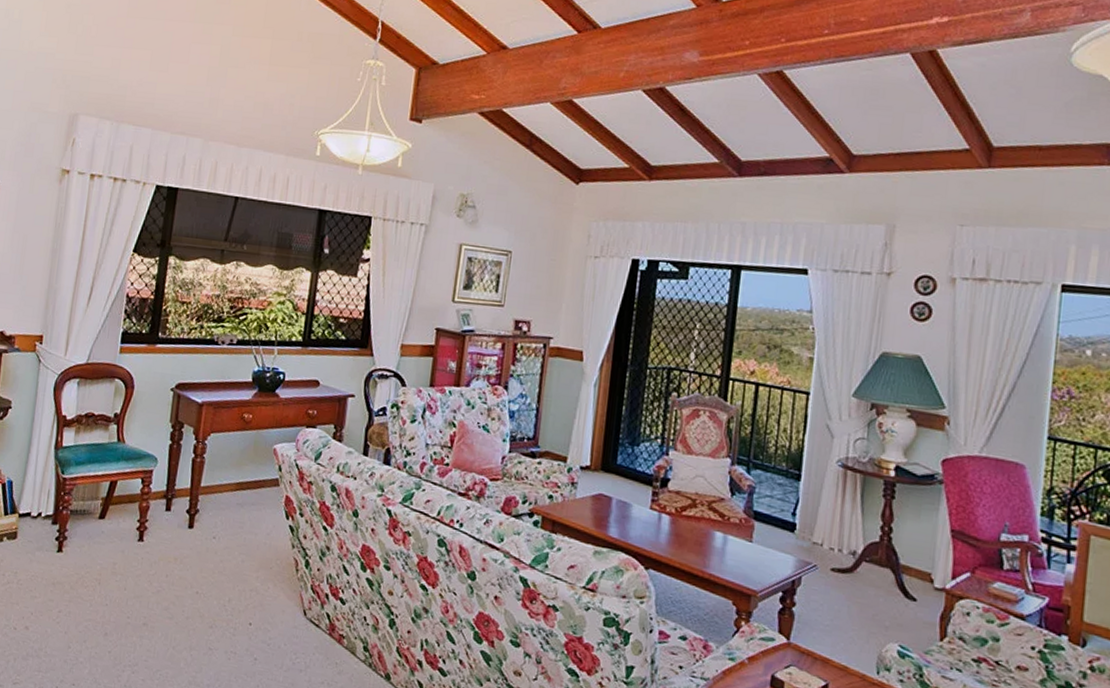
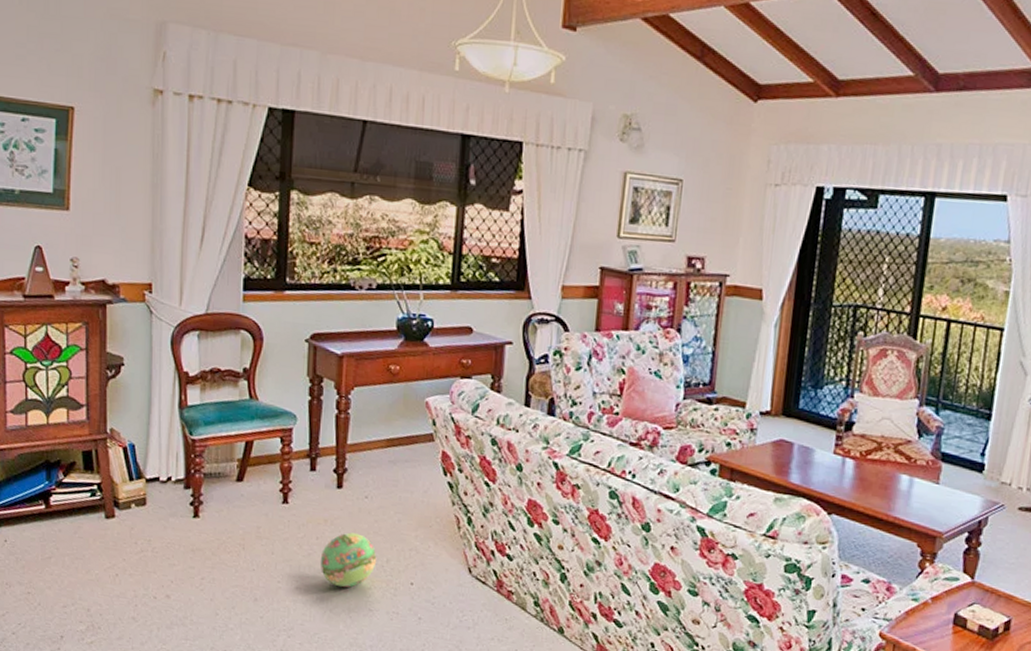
ball: none [167,571,220,626] -> present [320,532,377,588]

